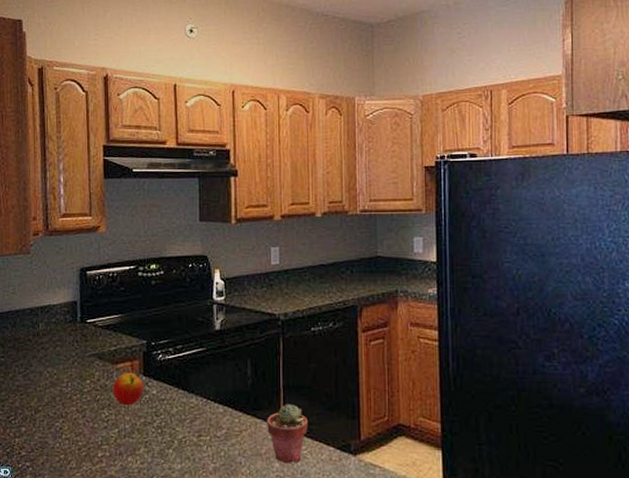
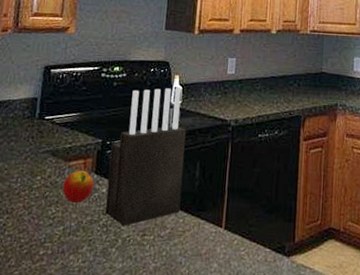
knife block: none [157,282,234,427] -> present [105,87,186,226]
potted succulent: present [267,404,309,464] -> none [209,205,249,264]

